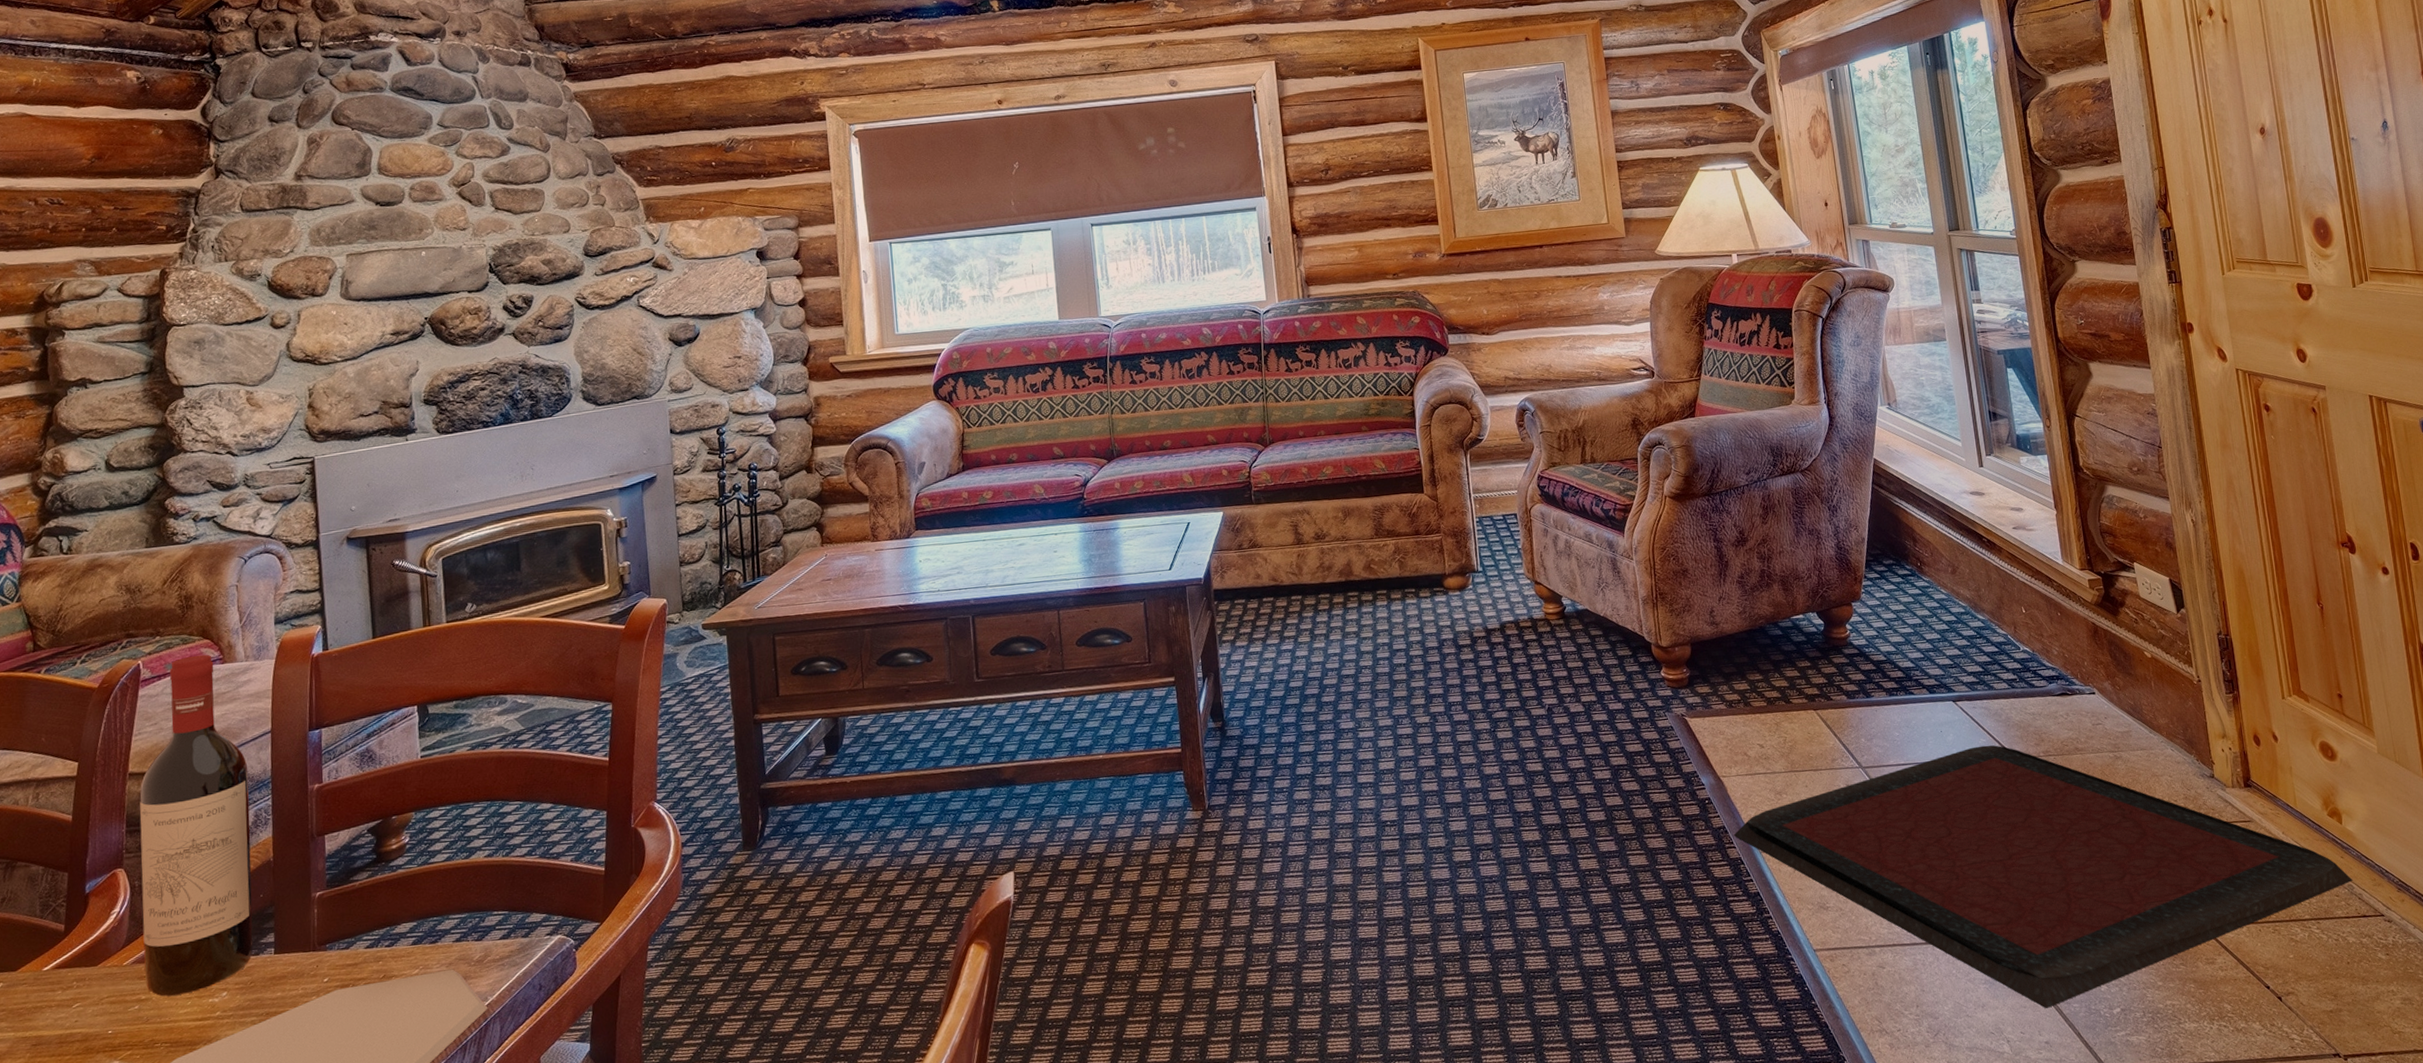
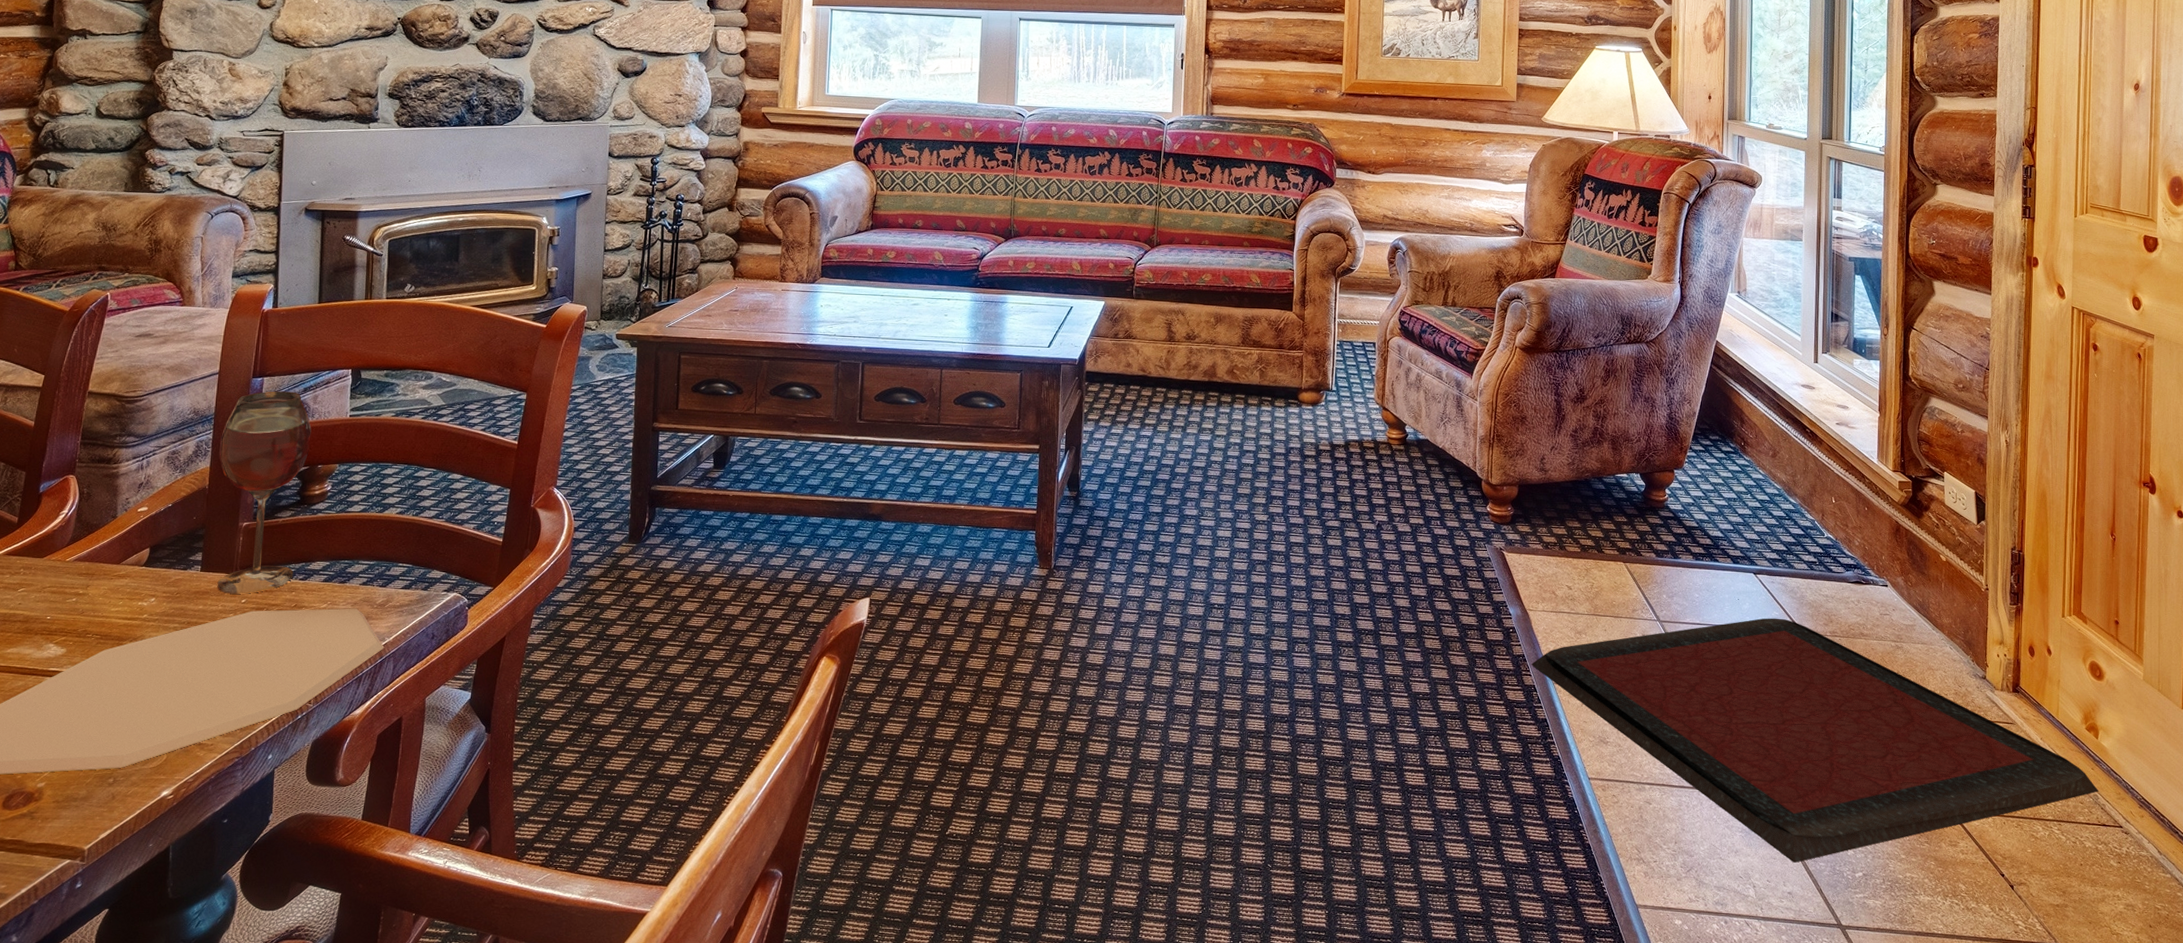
wine bottle: present [139,654,253,997] -> none [84,295,195,594]
wineglass: none [281,739,382,975] -> present [217,391,312,594]

